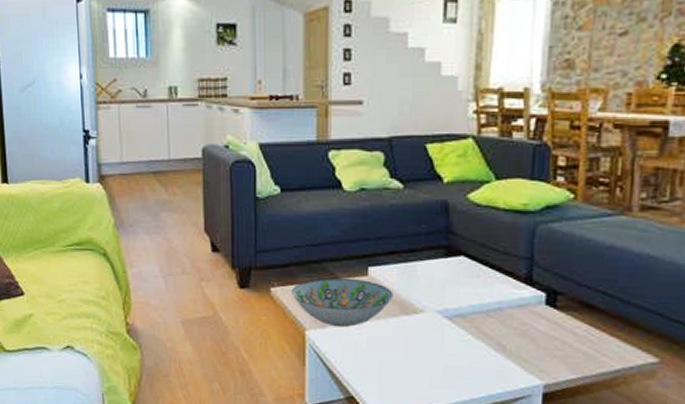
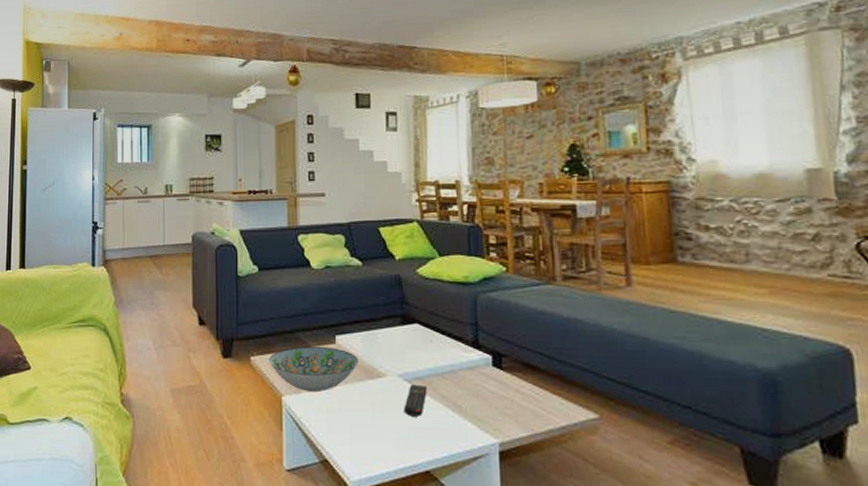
remote control: none [441,321,469,356] -> present [404,384,427,417]

